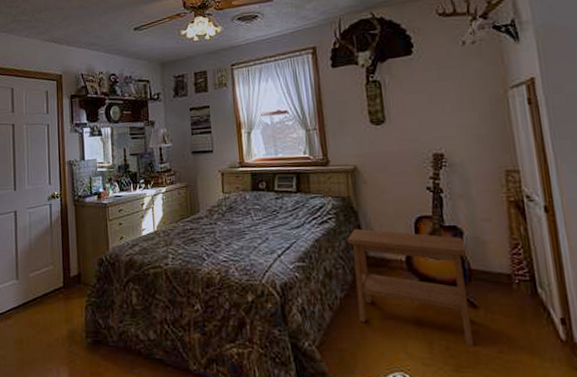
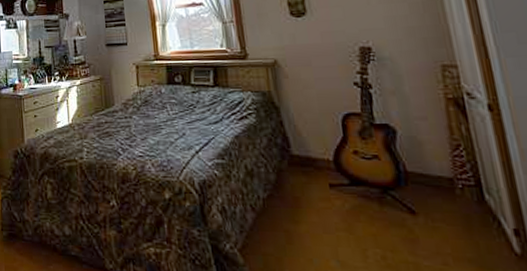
side table: present [347,228,474,346] -> none [269,125,413,256]

